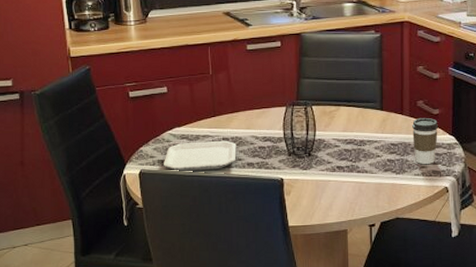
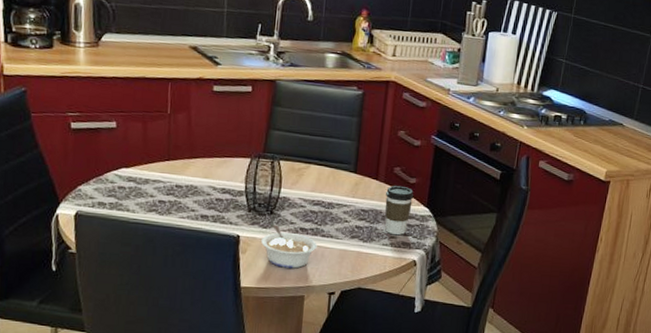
plate: present [163,140,237,172] -> none [103,186,191,219]
legume: none [303,165,354,205] -> present [261,225,317,269]

